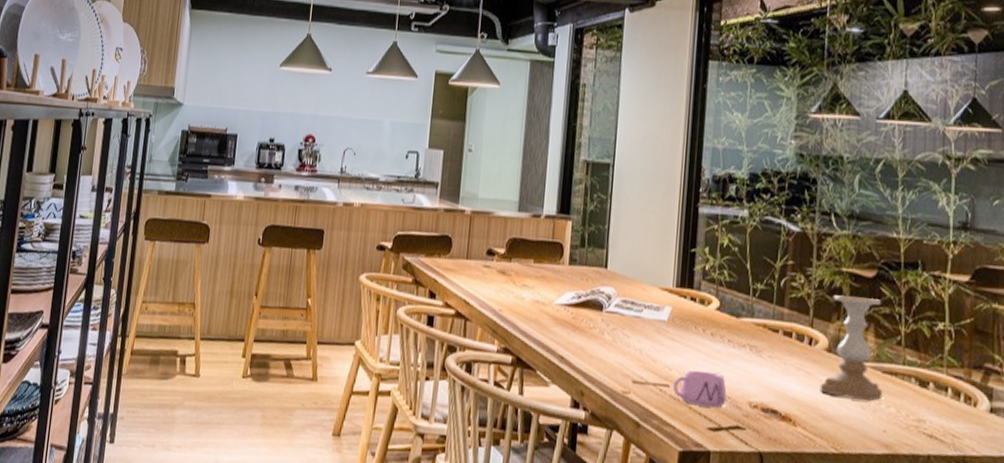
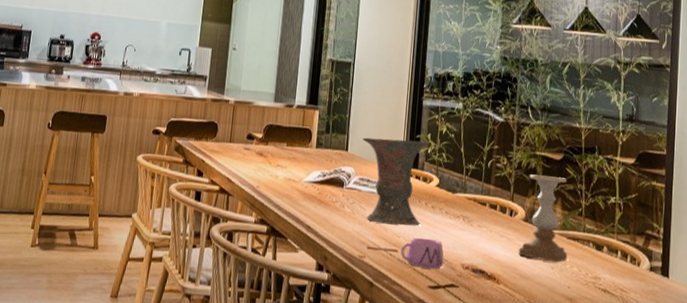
vase: none [624,252,707,357] -> present [362,137,429,226]

